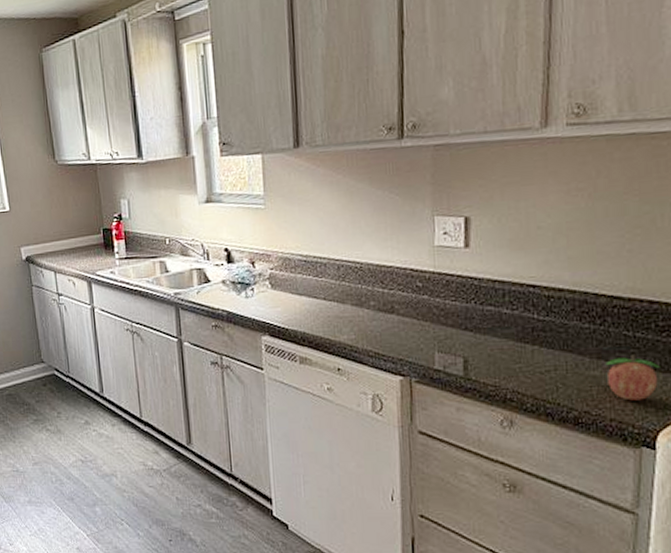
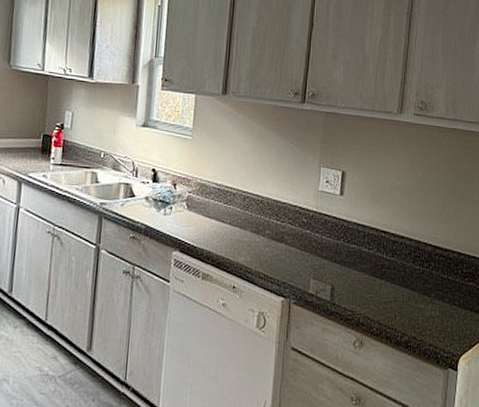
fruit: present [605,354,660,401] -> none [428,293,463,330]

